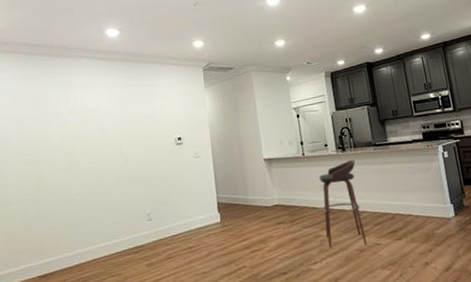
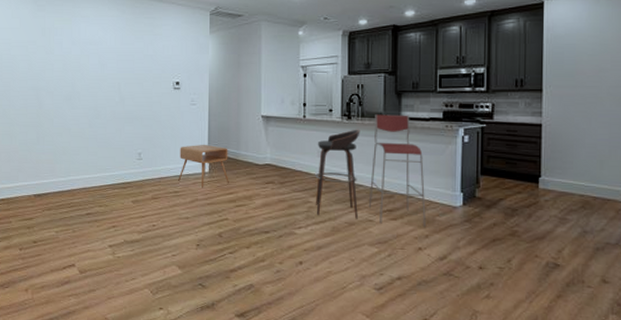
side table: none [189,194,242,240] -> present [178,144,229,189]
bar stool: none [365,140,428,246] -> present [368,114,426,227]

